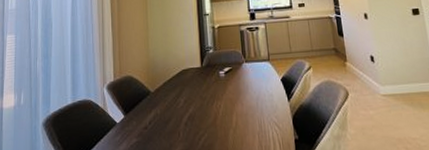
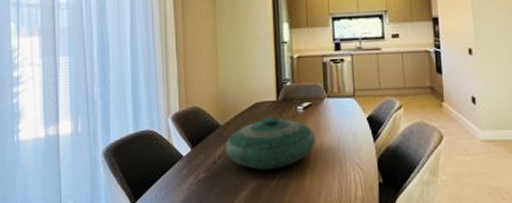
decorative bowl: none [155,81,237,133] -> present [225,116,317,170]

